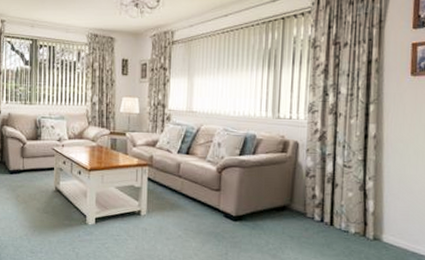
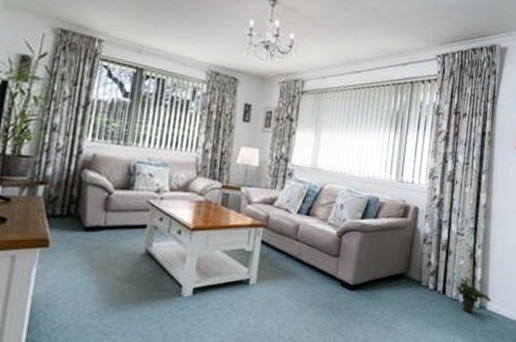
potted plant: none [345,209,388,245] -> present [456,277,492,314]

